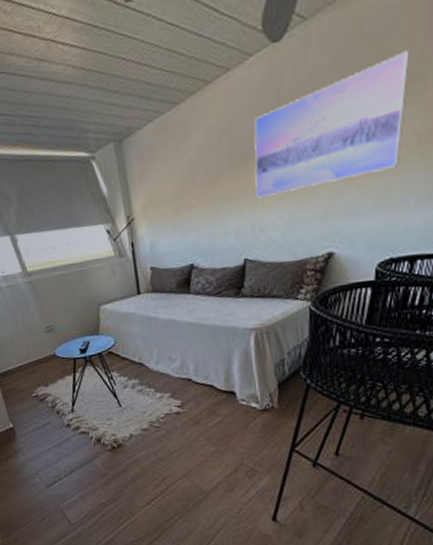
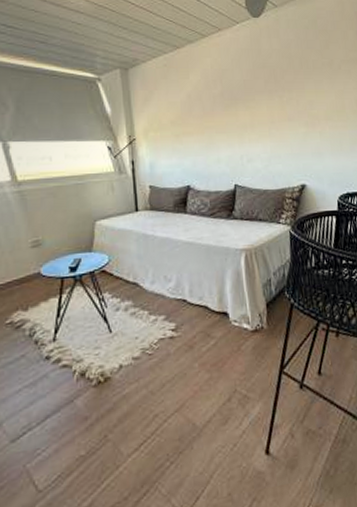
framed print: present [254,50,410,199] -> none [241,42,347,134]

